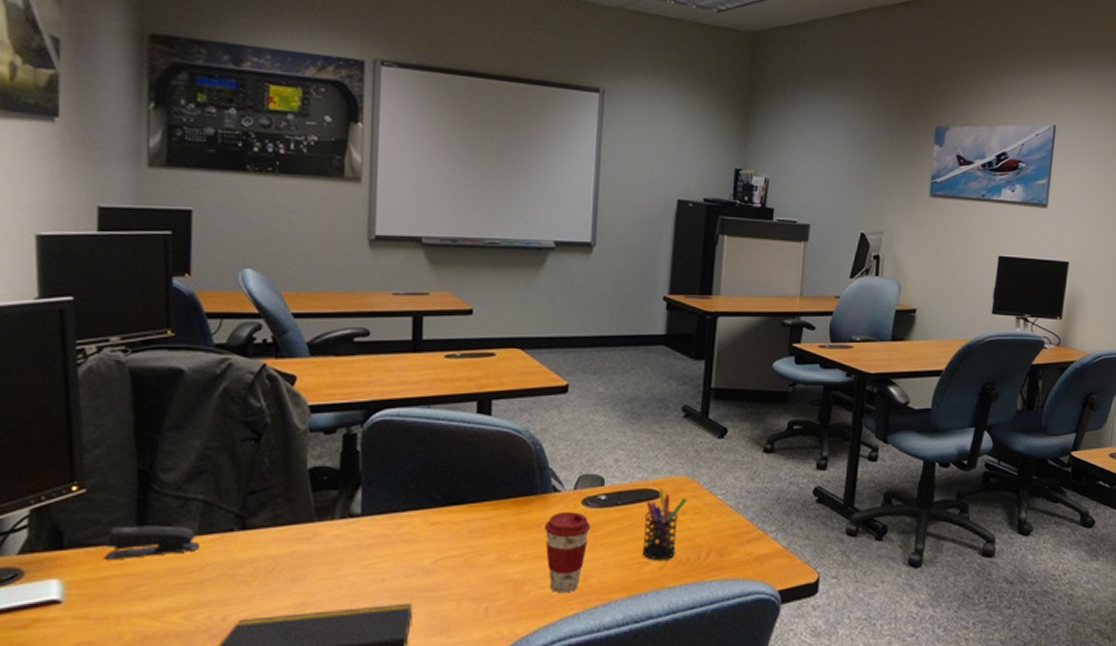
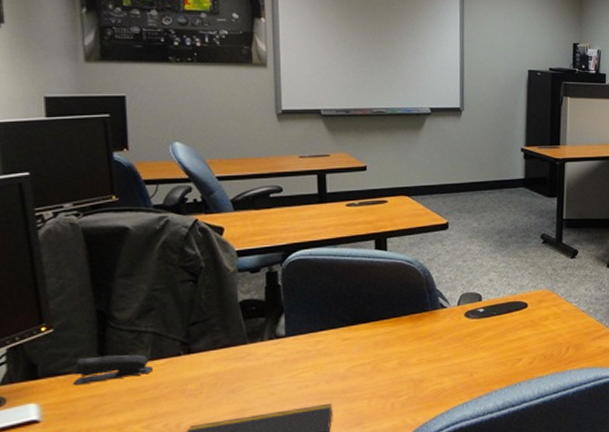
coffee cup: present [544,512,591,594] -> none [435,323,473,388]
pen holder: present [641,487,687,561] -> none [514,299,549,357]

